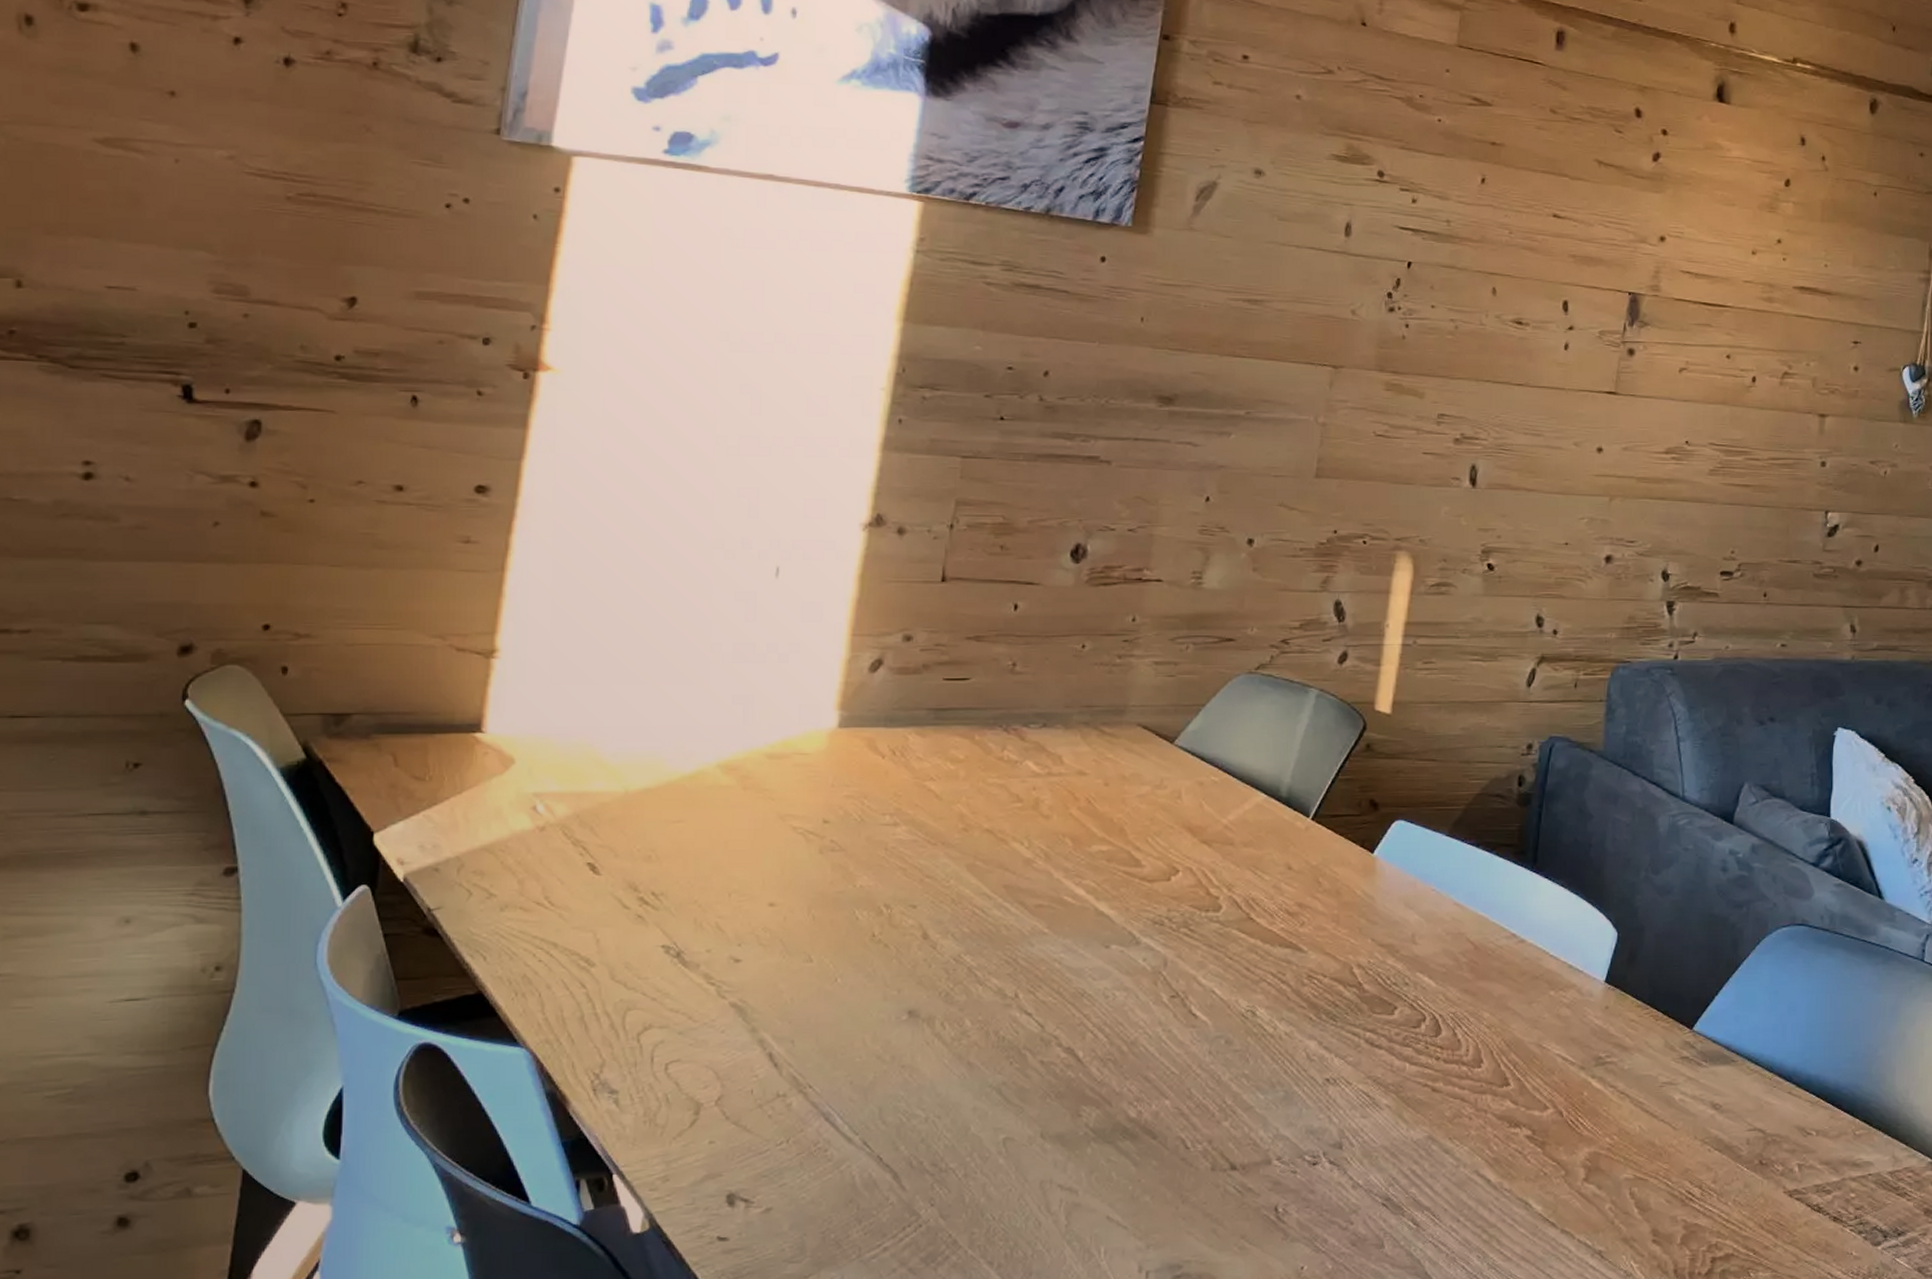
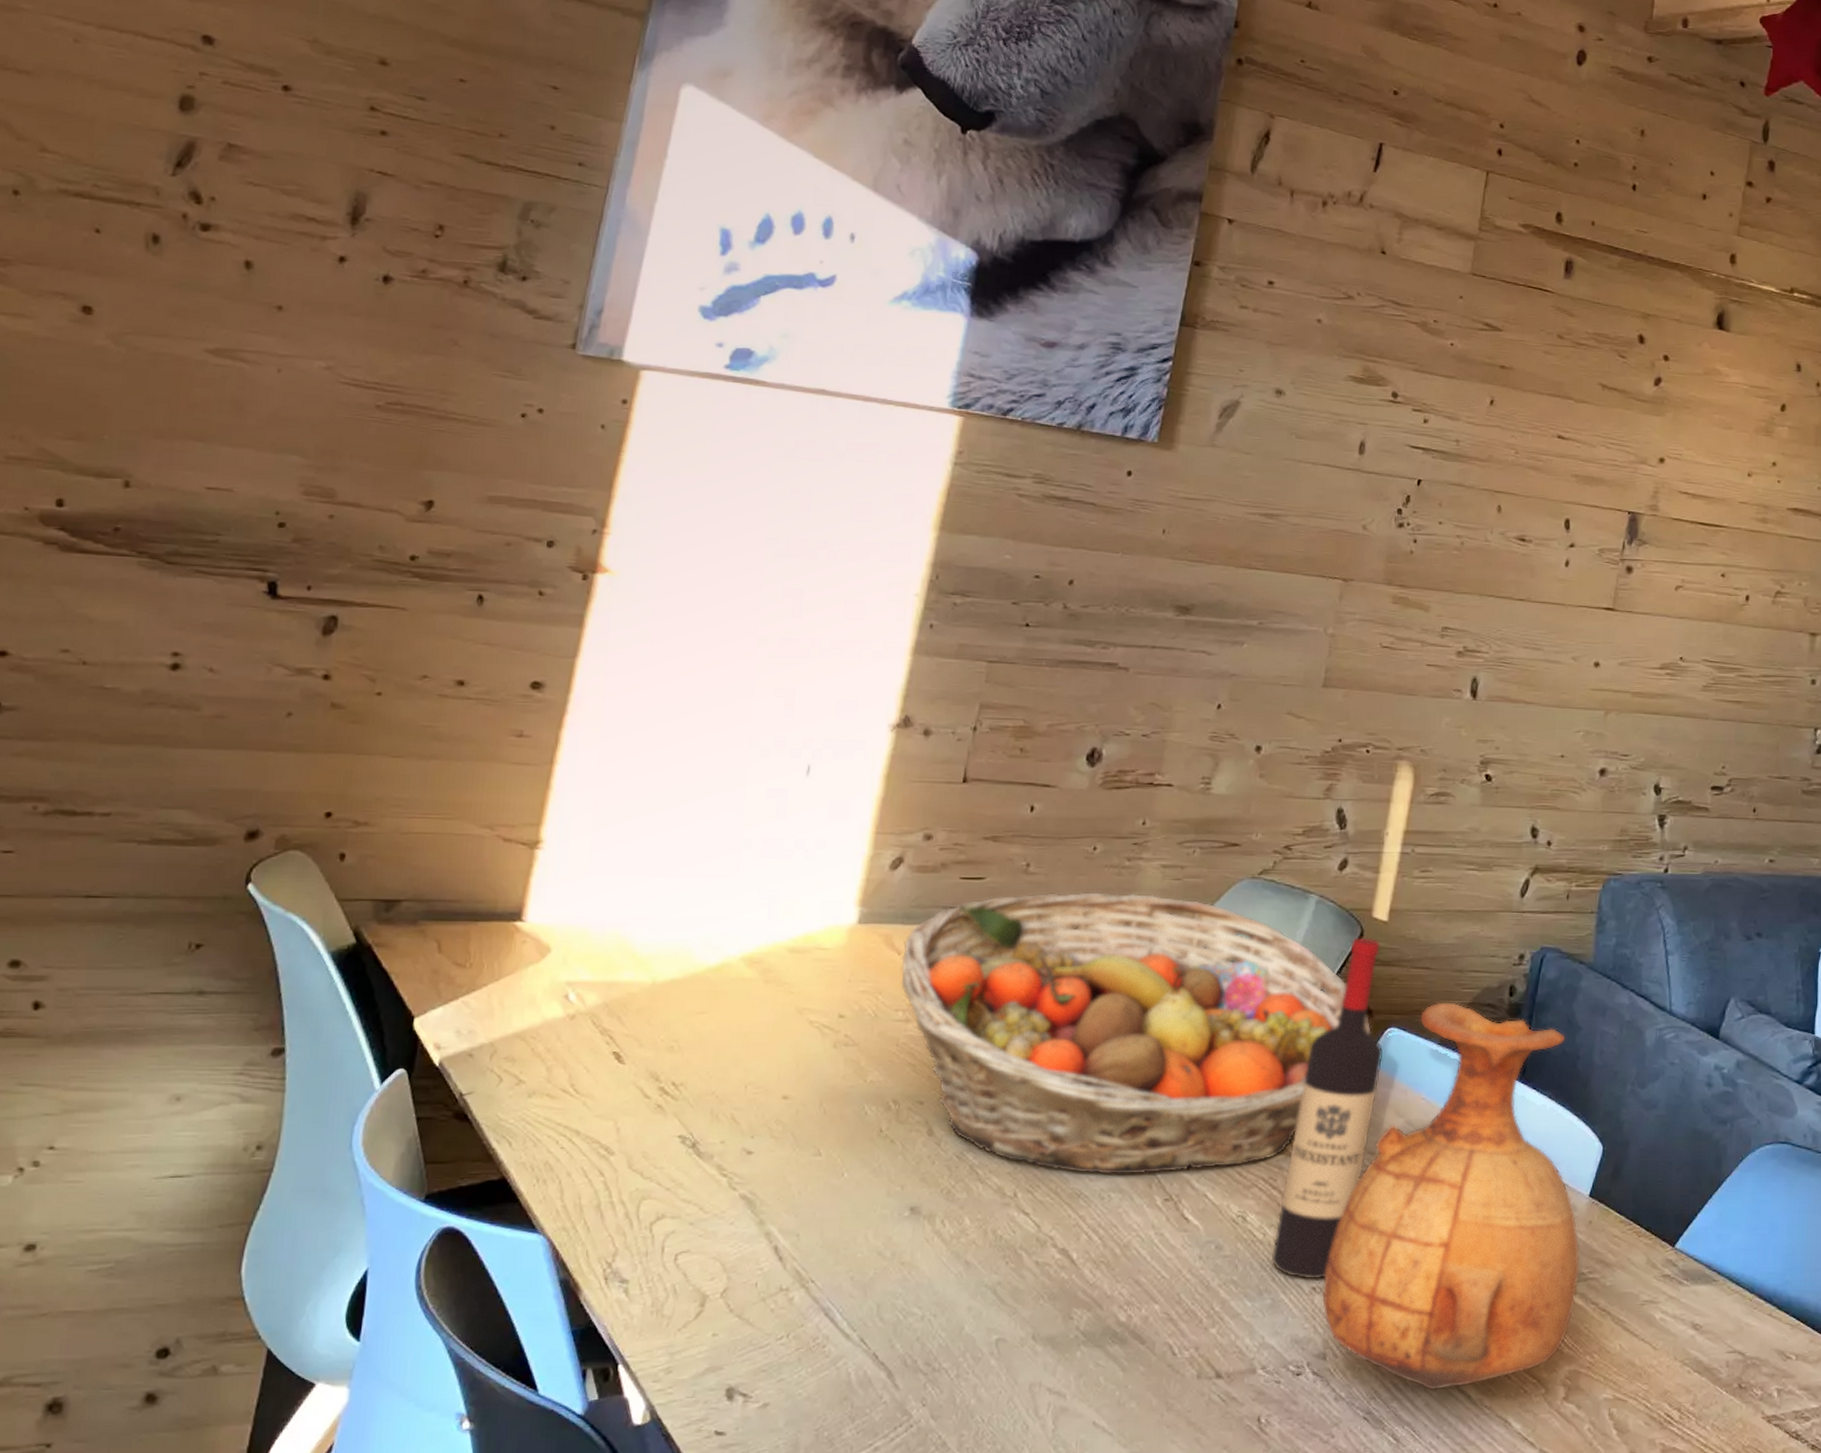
fruit basket: none [886,691,1378,973] -> present [901,892,1372,1174]
wine bottle: none [1282,730,1391,1071] -> present [1271,937,1384,1280]
vase: none [1336,793,1597,1175] -> present [1322,1002,1580,1390]

